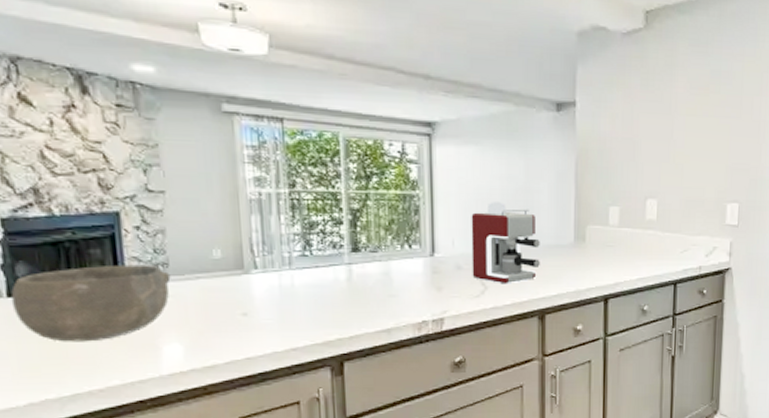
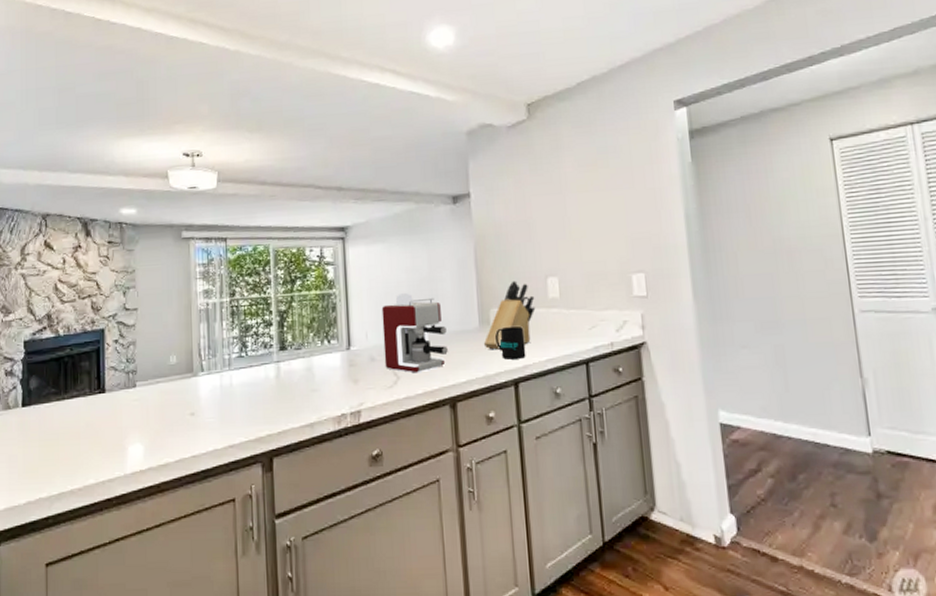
bowl: present [10,264,171,342] -> none [24,373,138,445]
knife block: none [577,199,632,266] -> present [483,280,536,350]
mug: none [590,245,619,276] -> present [495,326,526,360]

